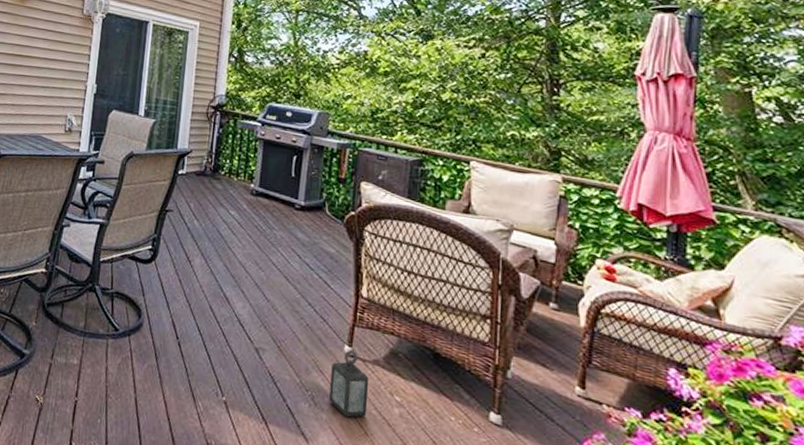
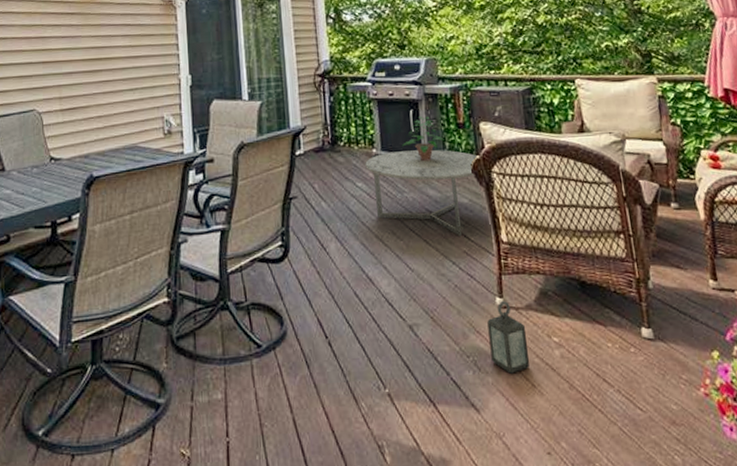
coffee table: none [241,190,352,281] -> present [365,150,476,236]
potted plant: none [280,164,323,207] -> present [402,116,445,162]

